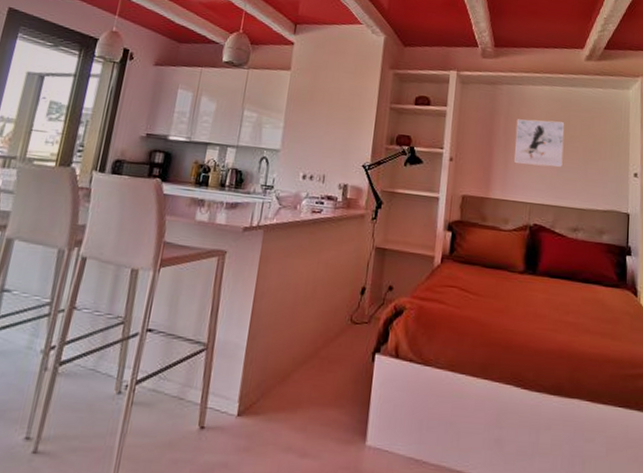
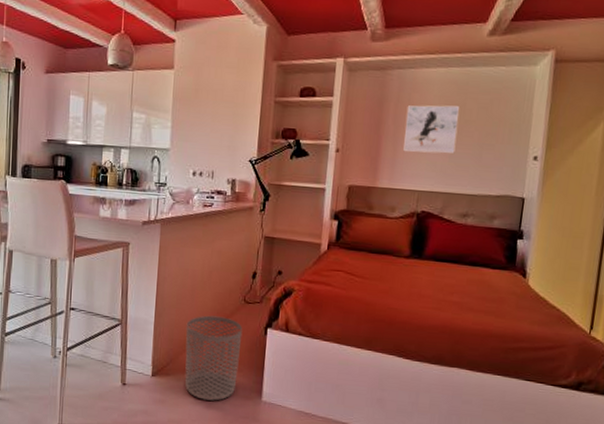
waste bin: none [276,338,348,447] -> present [184,315,243,401]

